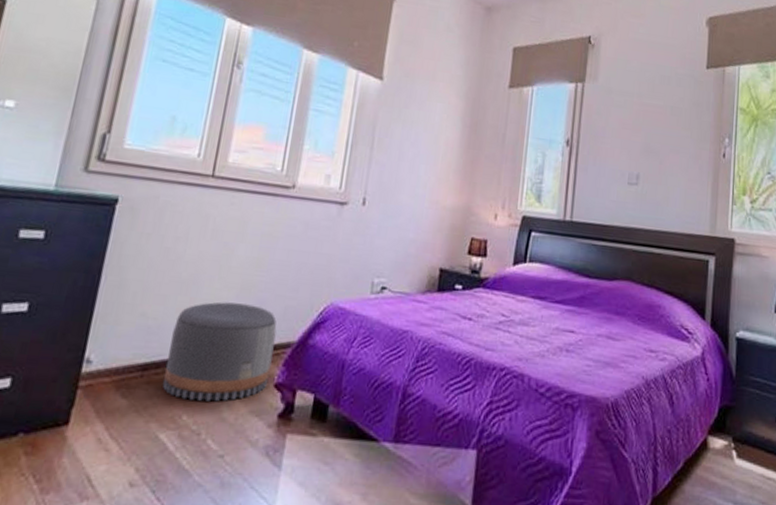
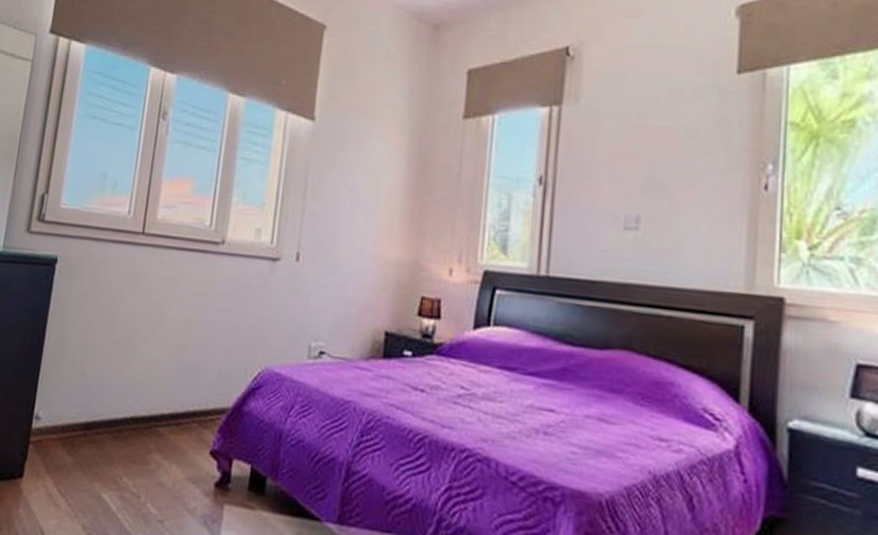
pouf: present [163,301,277,401] -> none [104,363,211,466]

